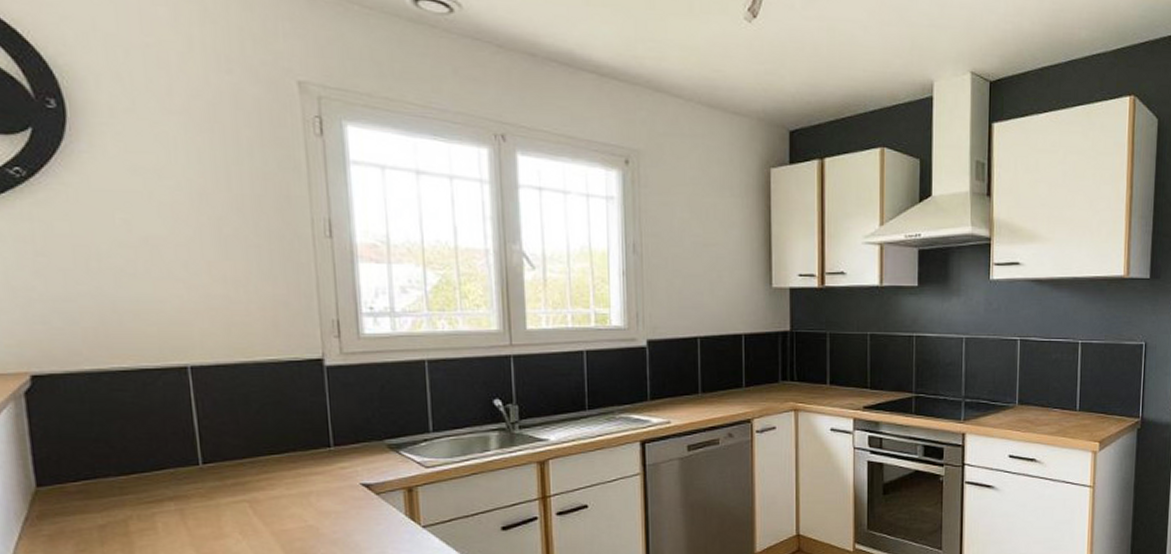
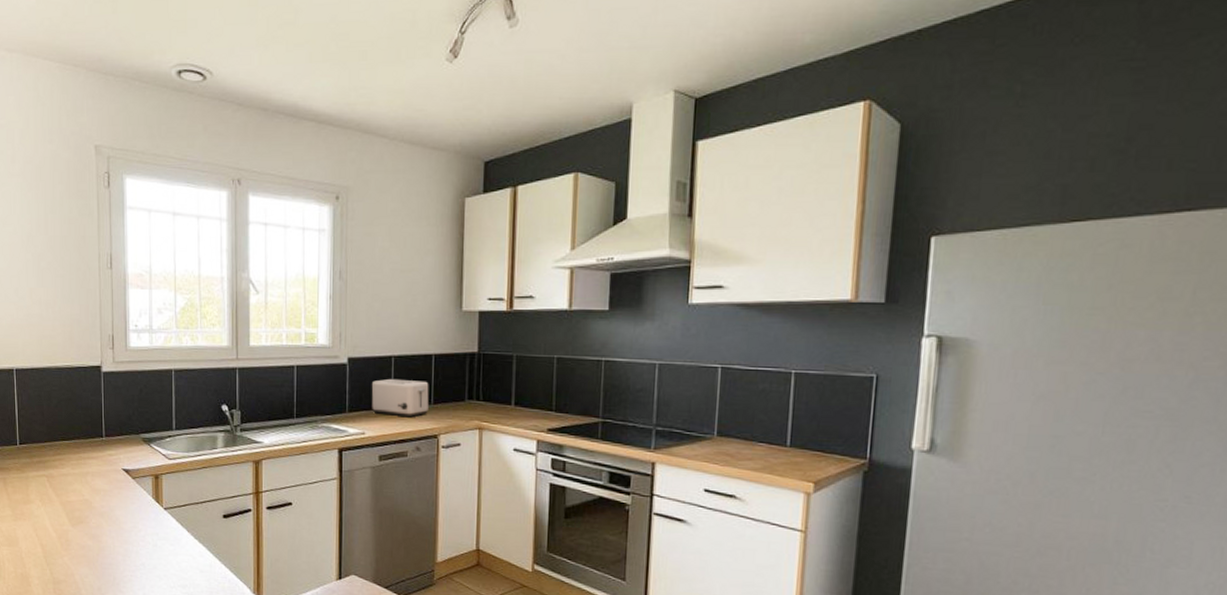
toaster: none [675,361,740,403] -> present [371,378,429,418]

